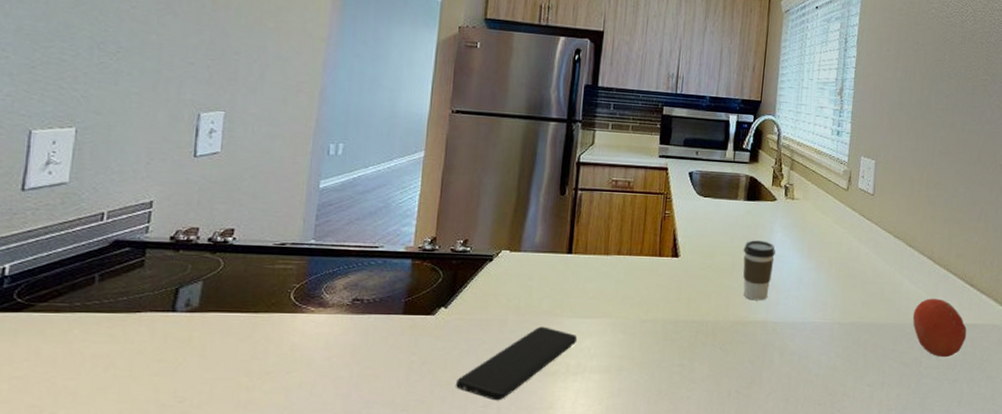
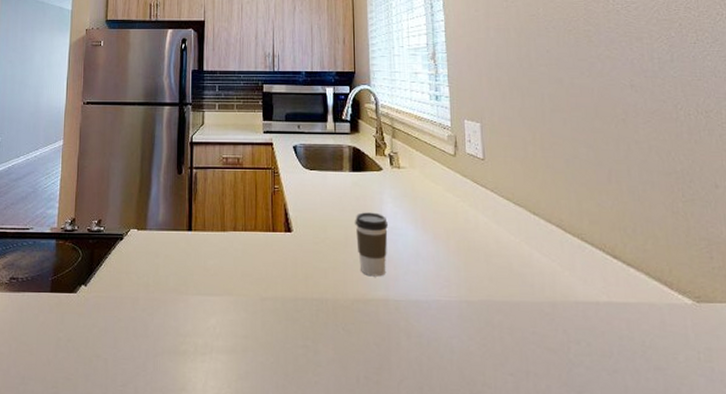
smartphone: present [456,326,578,401] -> none [97,304,203,380]
fruit: present [912,298,967,358] -> none [550,272,620,343]

